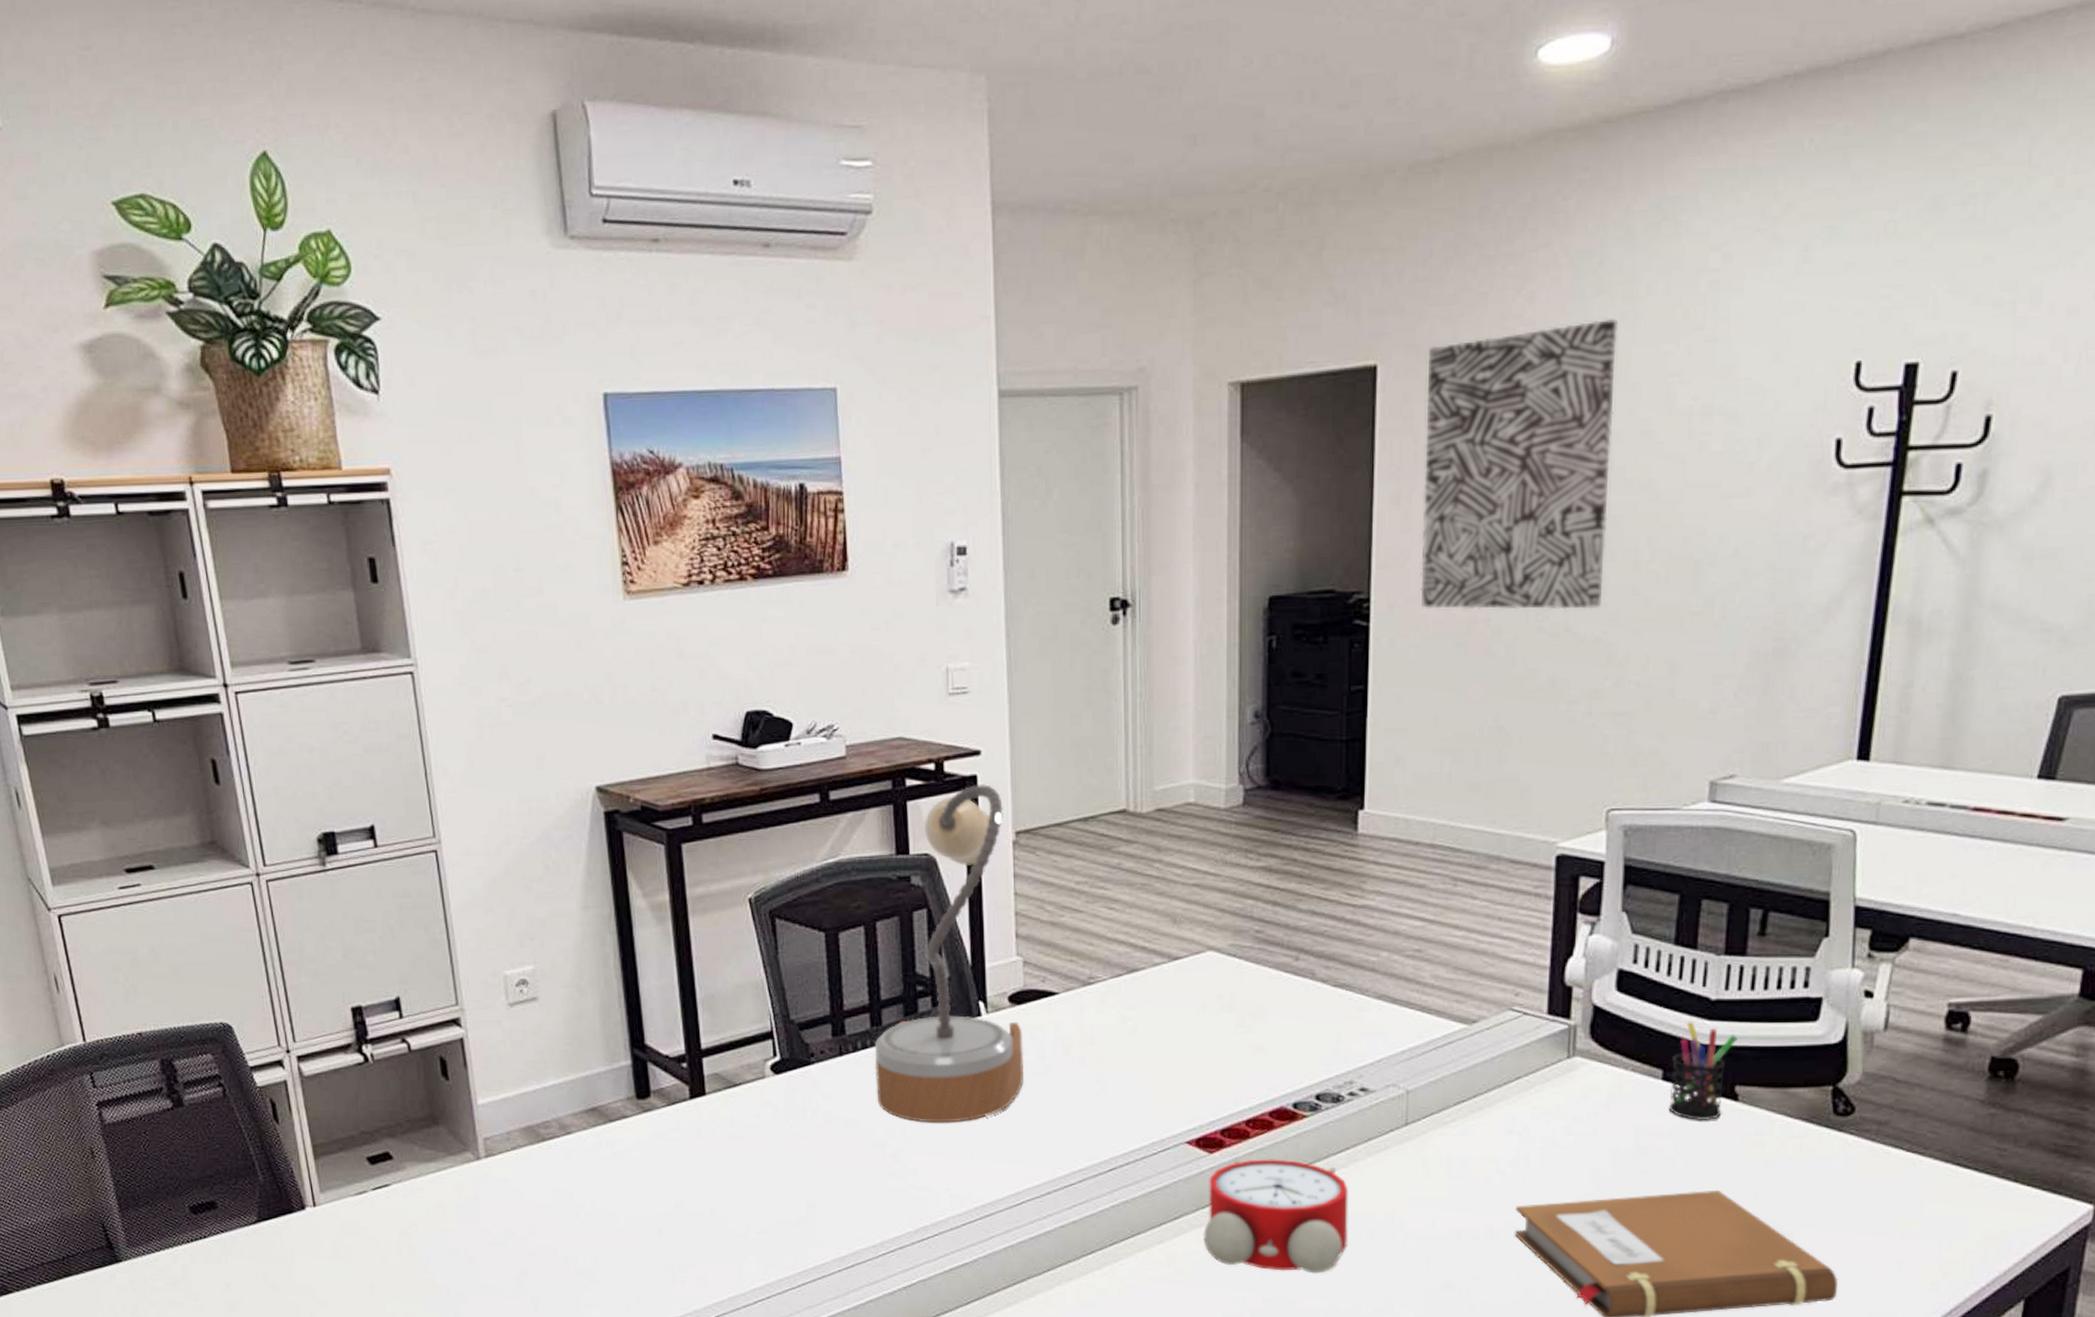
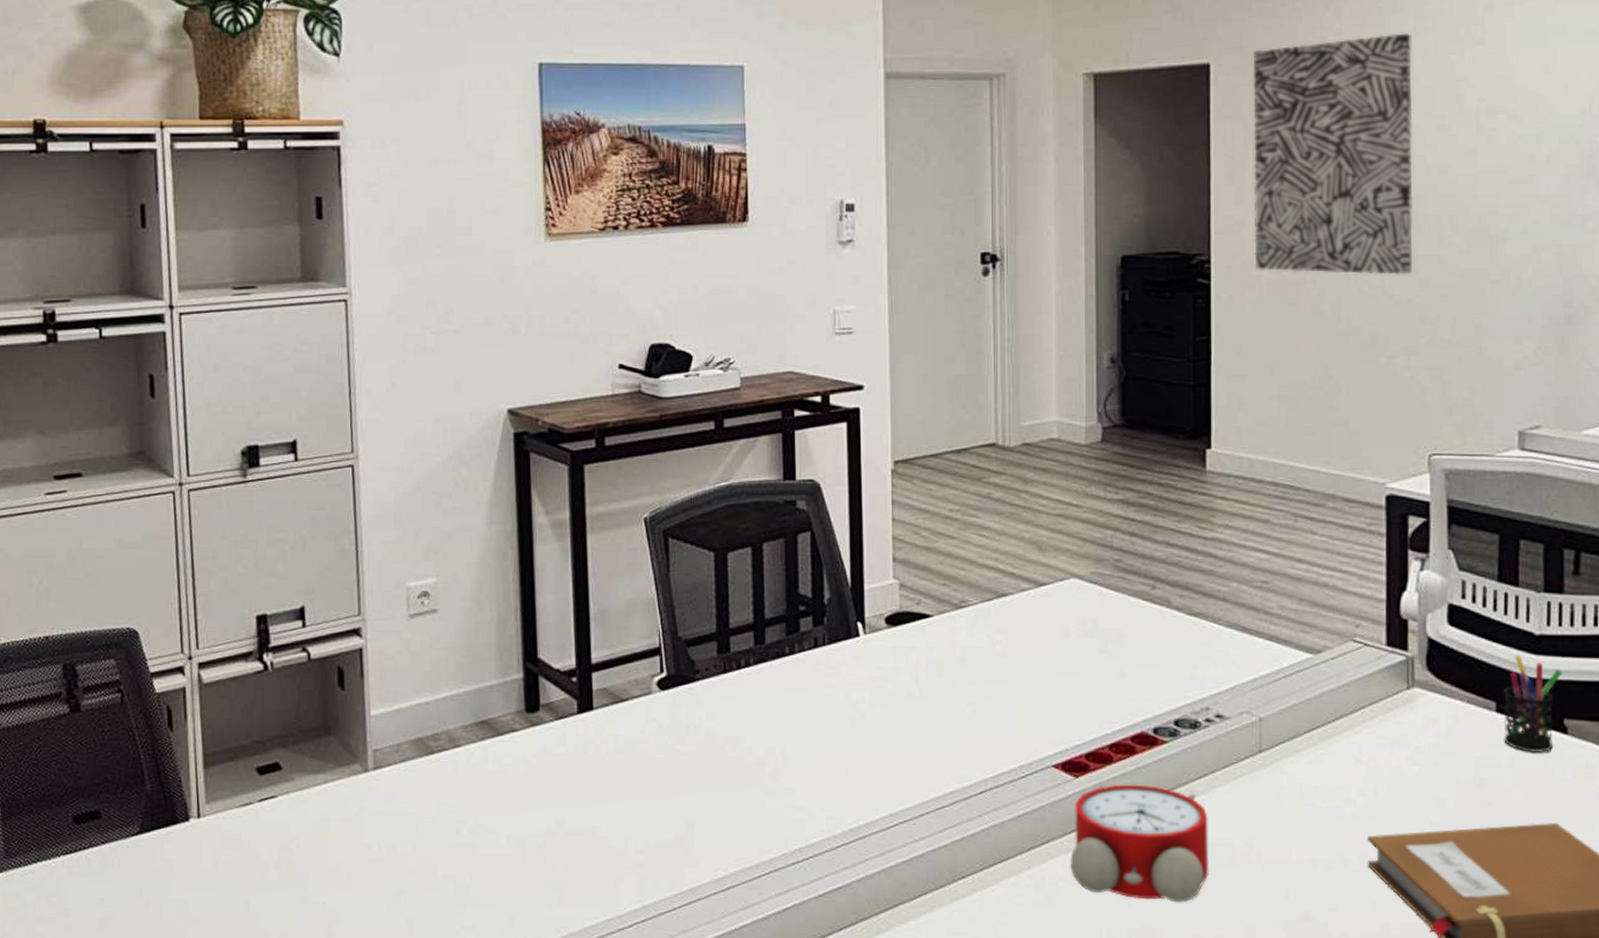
table lamp: present [874,784,1024,1123] -> none [757,417,899,742]

